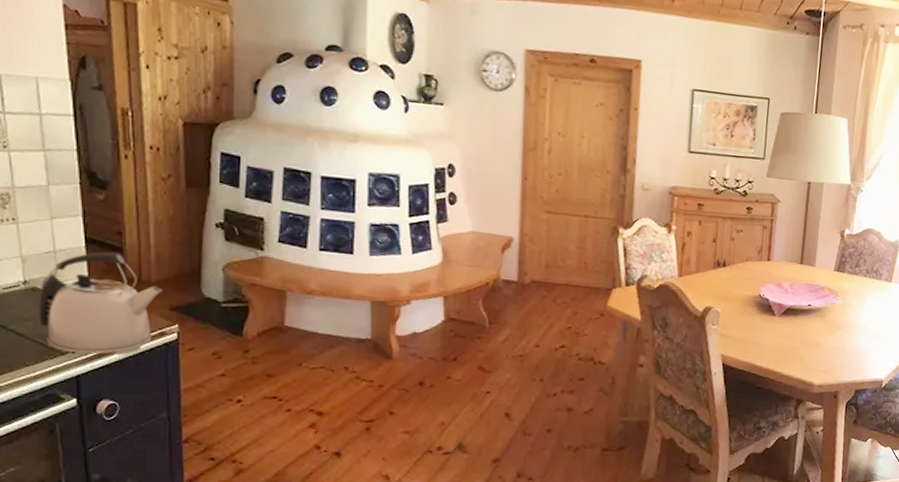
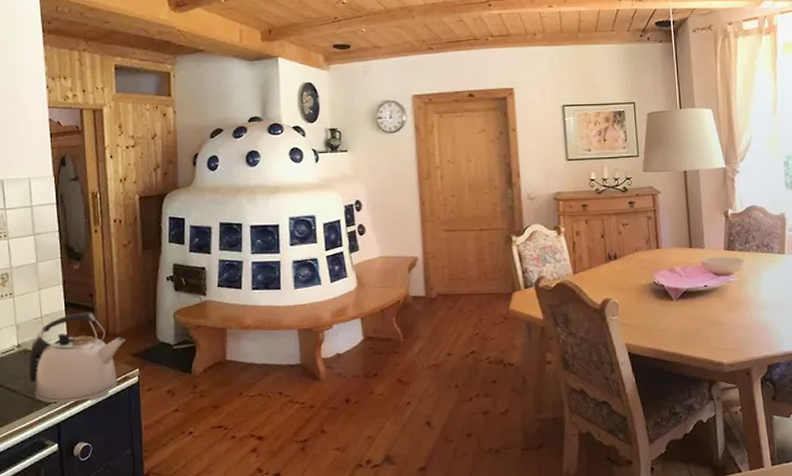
bowl: none [808,276,852,298] -> present [700,256,744,277]

